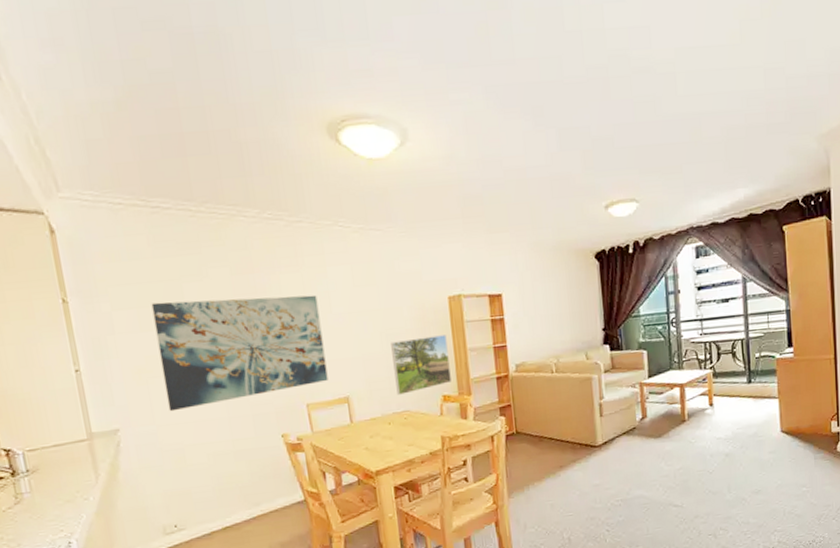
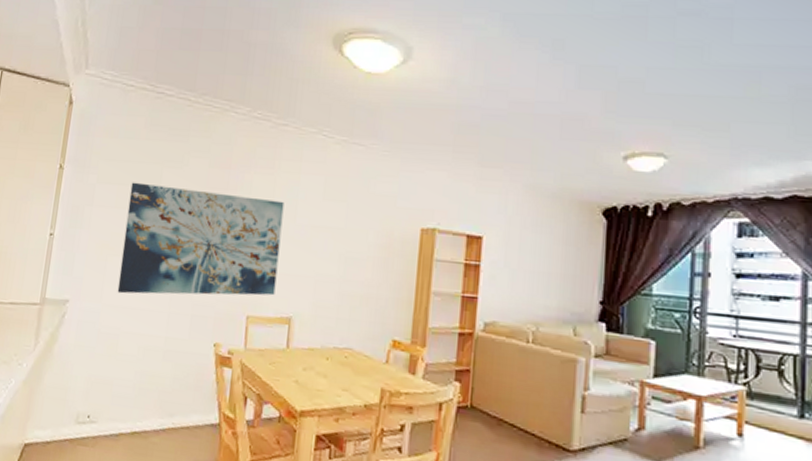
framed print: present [391,335,451,395] -> none [343,266,410,329]

